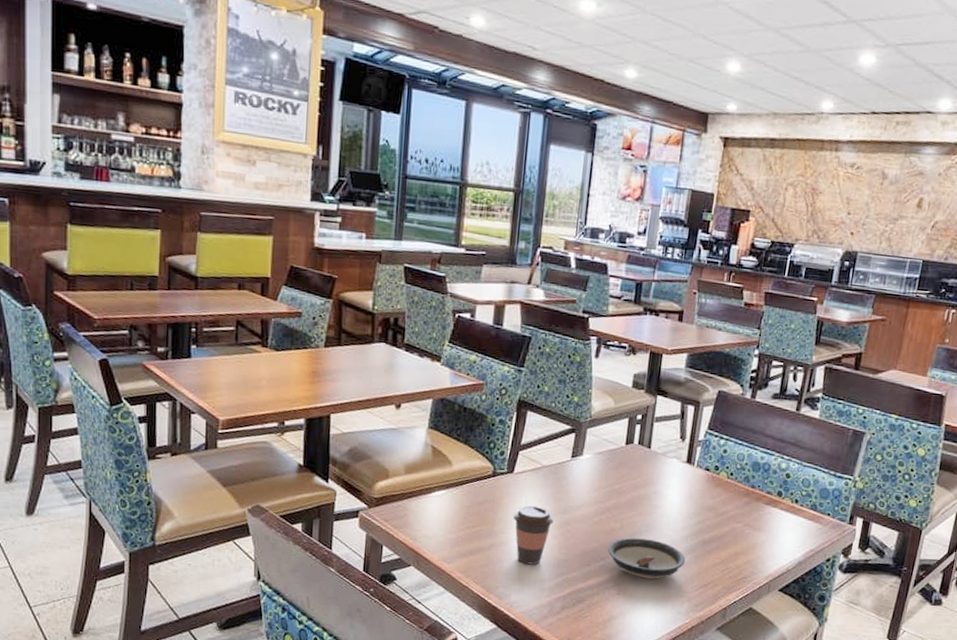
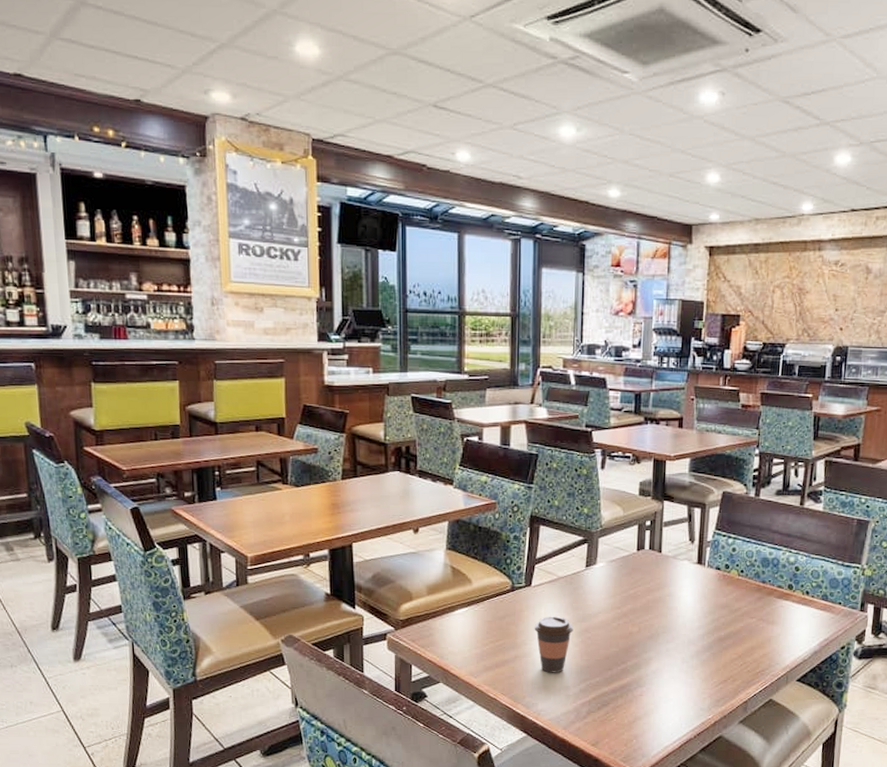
saucer: present [608,537,685,580] -> none [628,640,703,679]

